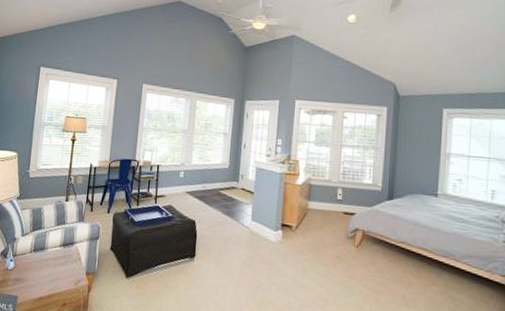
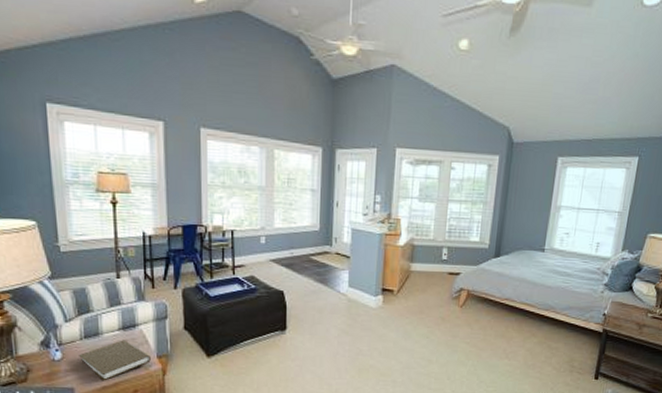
book: none [26,255,81,292] -> present [79,340,151,381]

